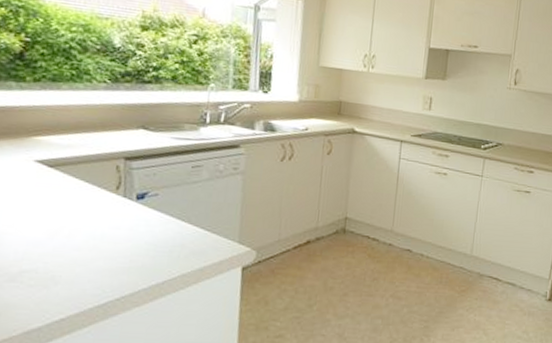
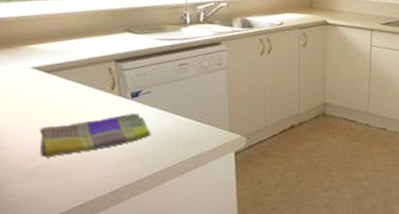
dish towel: none [27,216,153,262] -> present [38,113,151,158]

